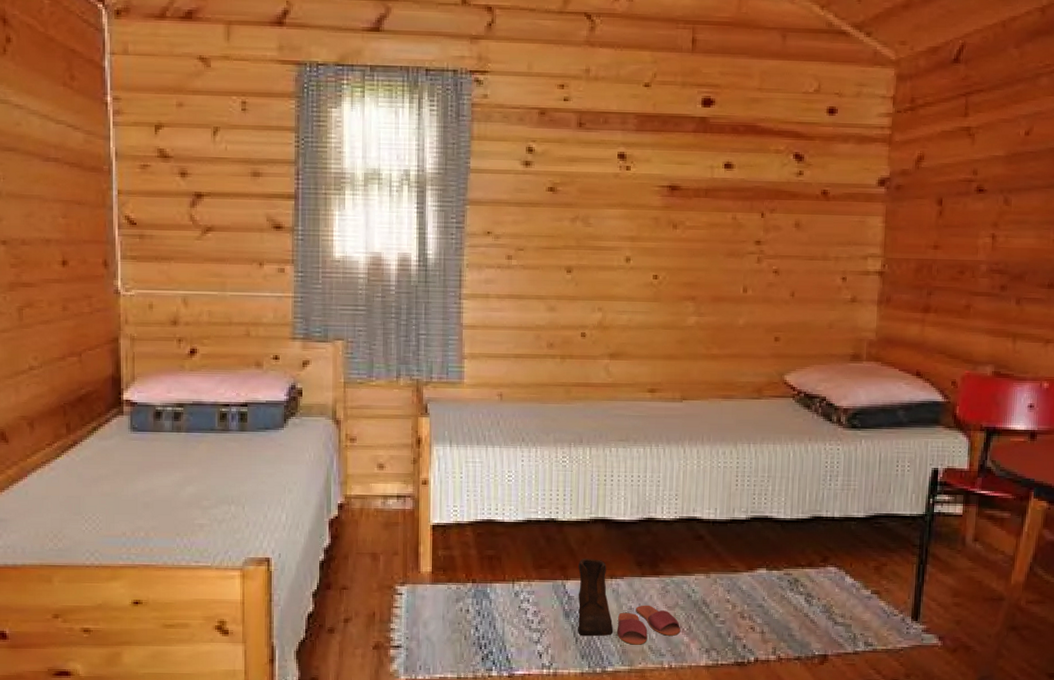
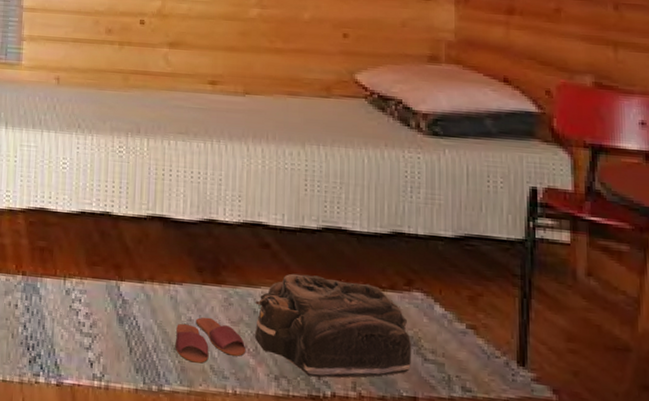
boot: present [578,558,613,637] -> none [132,257,171,349]
duffel bag: none [688,560,825,647] -> present [254,273,412,378]

